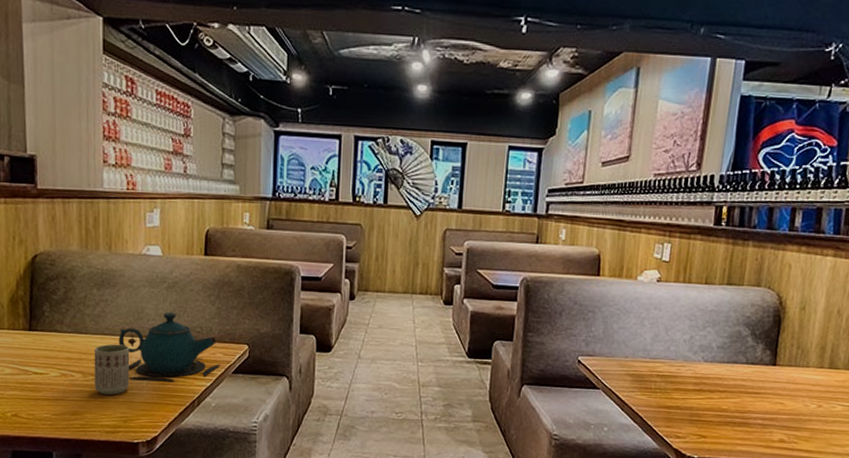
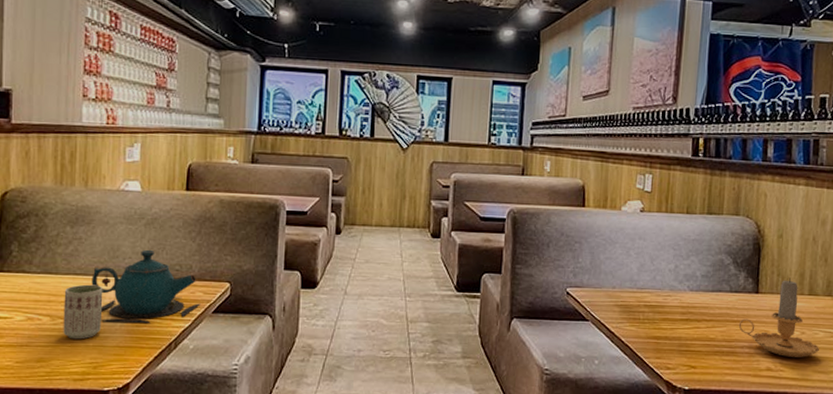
candle: none [753,350,836,430] -> present [738,277,819,357]

